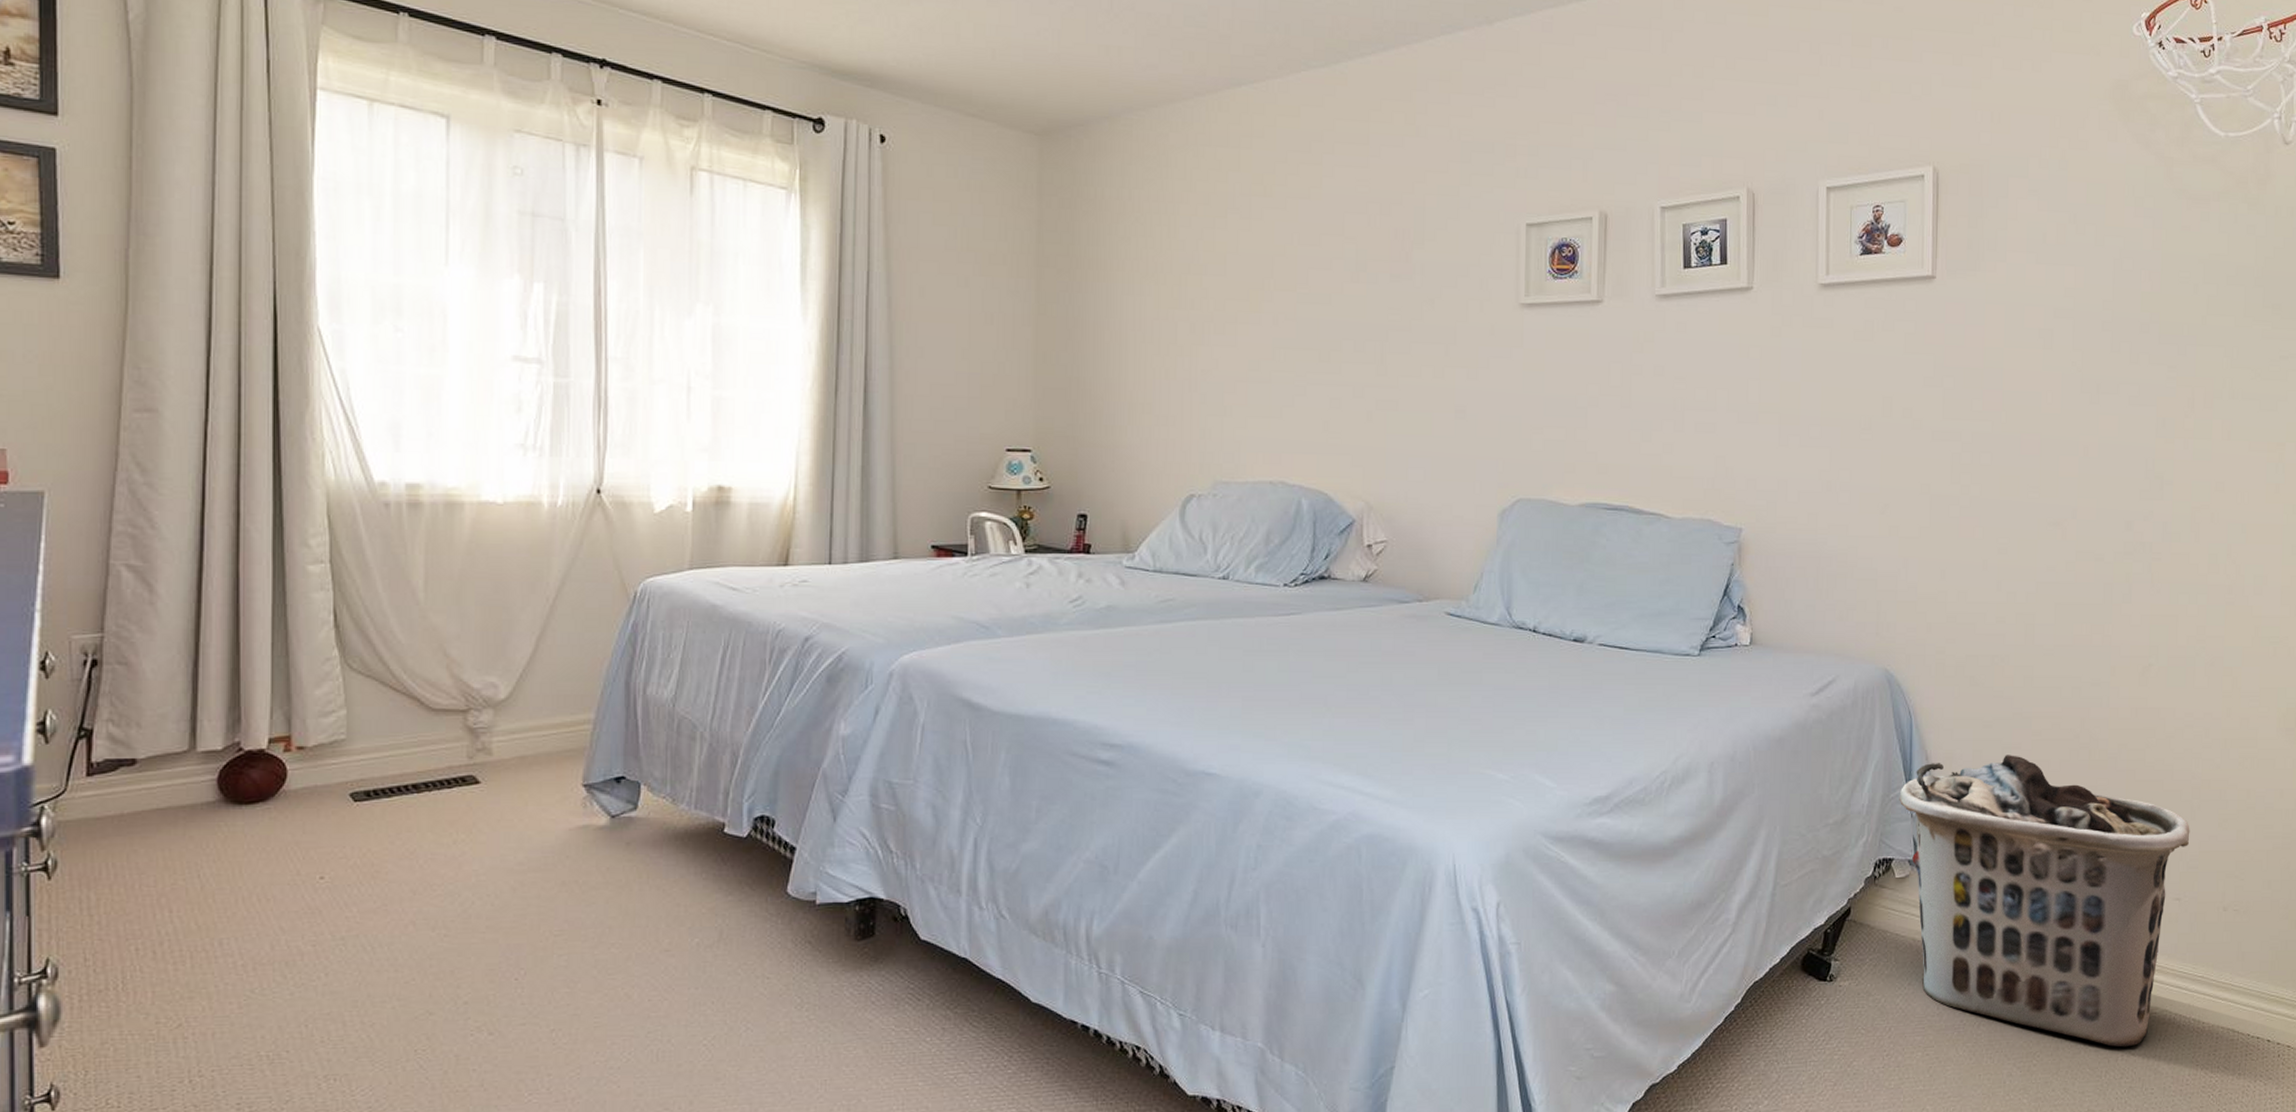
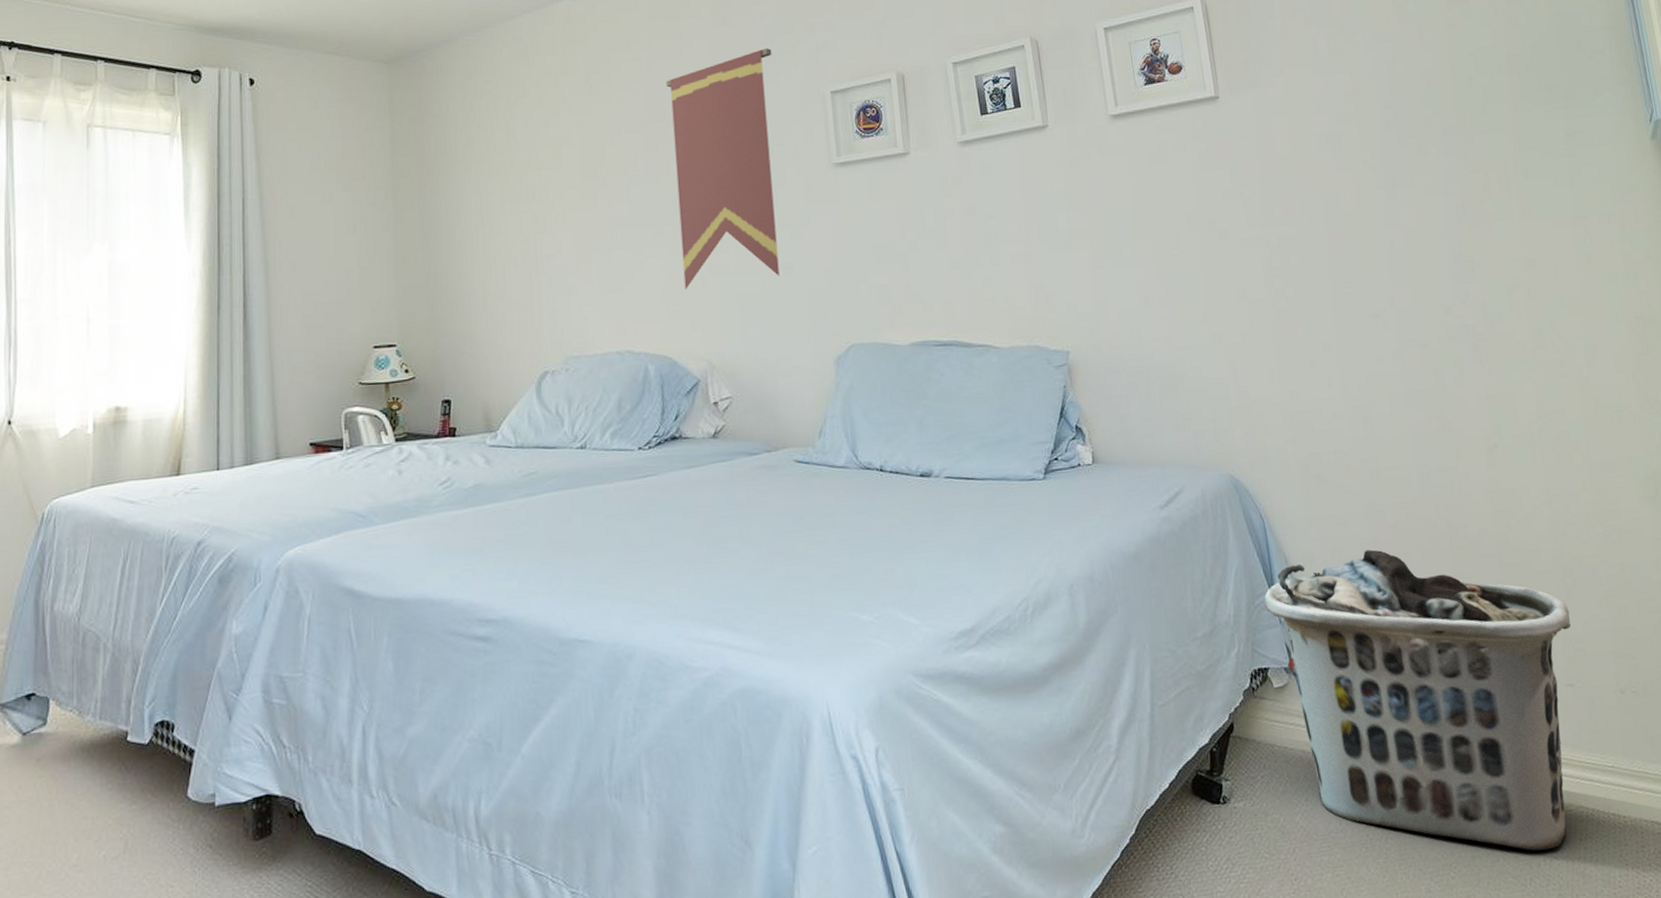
pennant: none [1348,167,1467,423] -> present [666,48,780,289]

